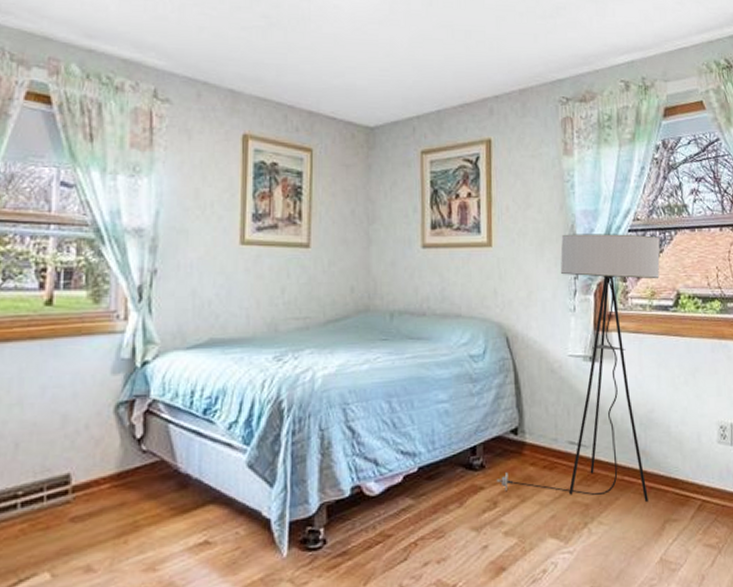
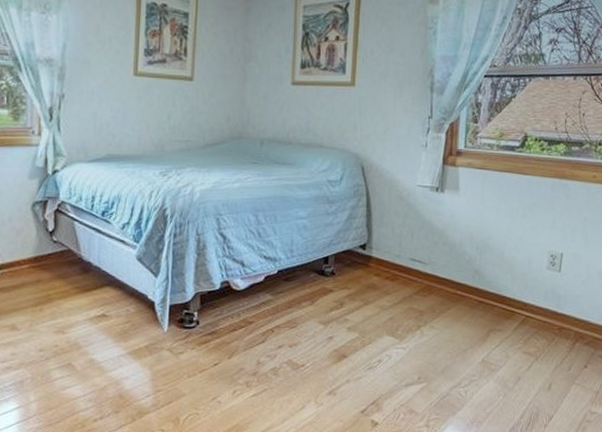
floor lamp: present [497,234,660,503] -> none [345,77,514,314]

